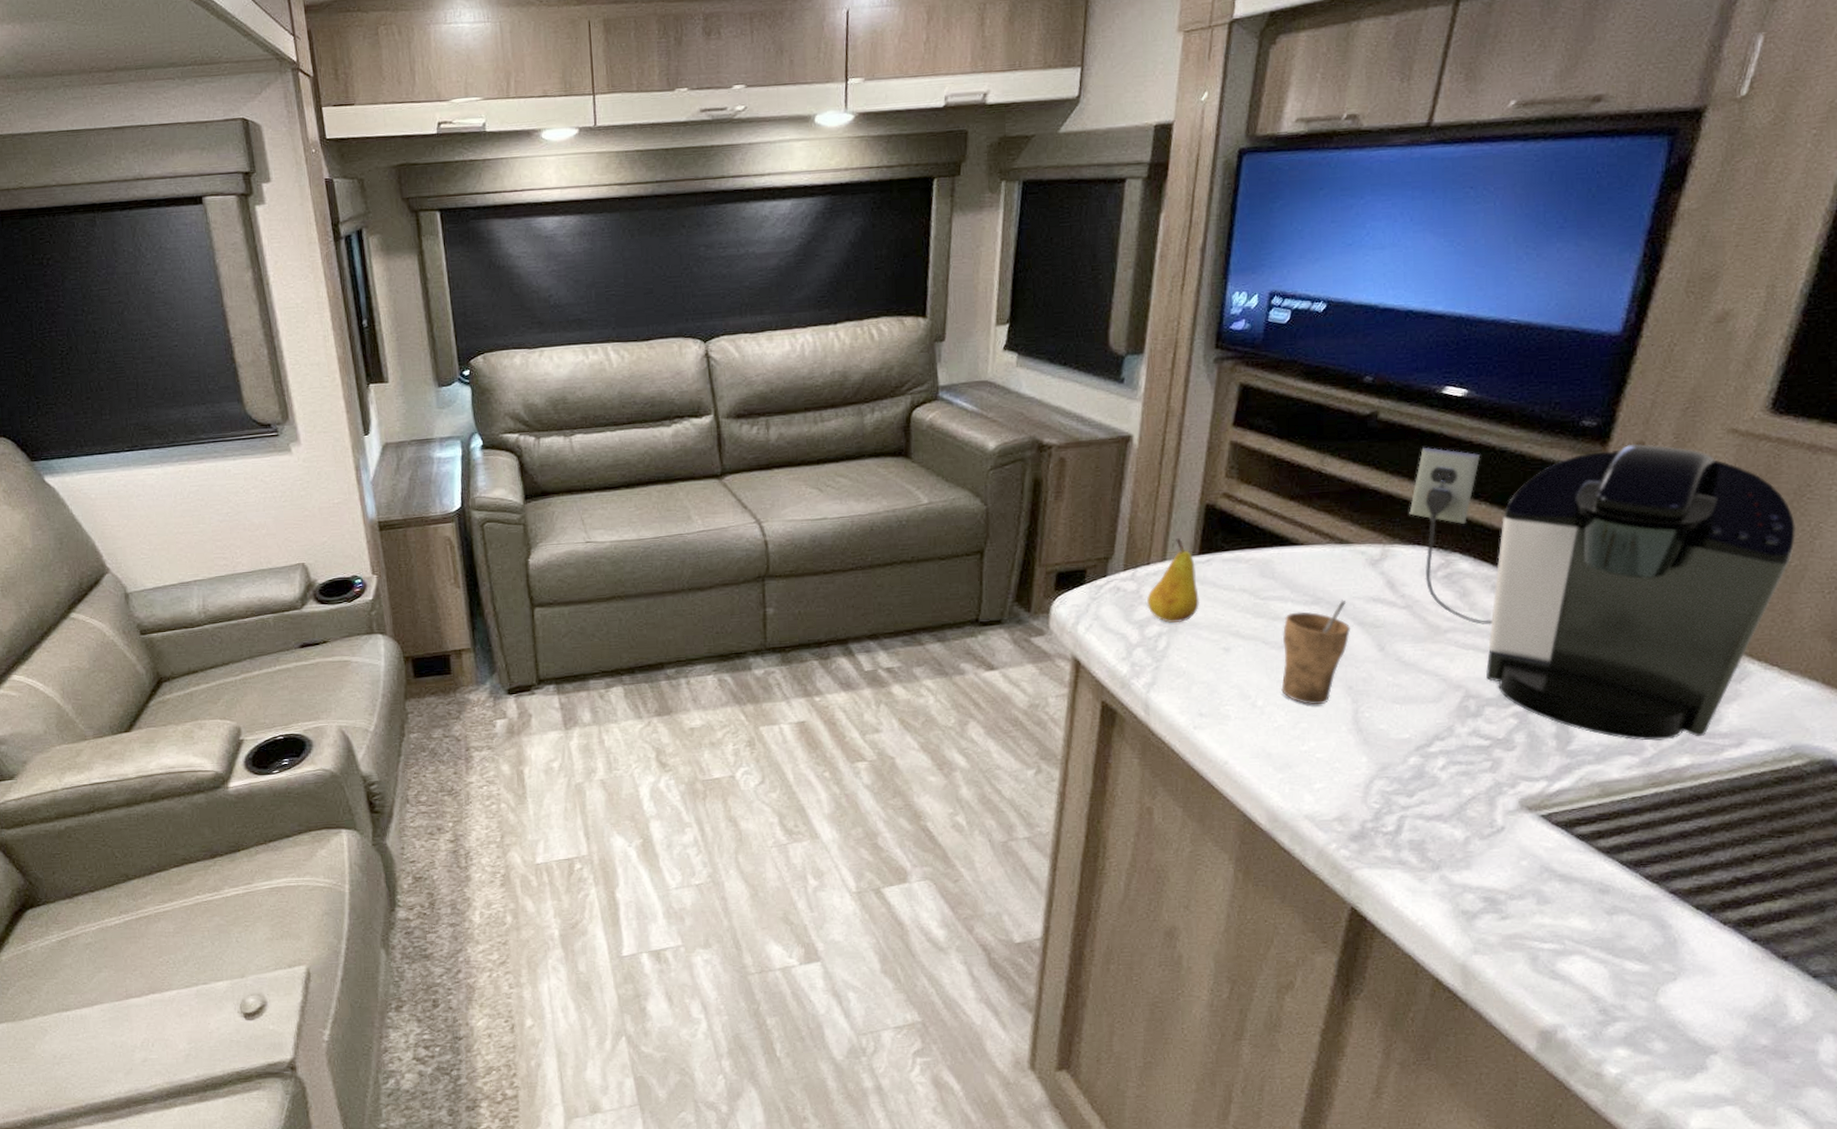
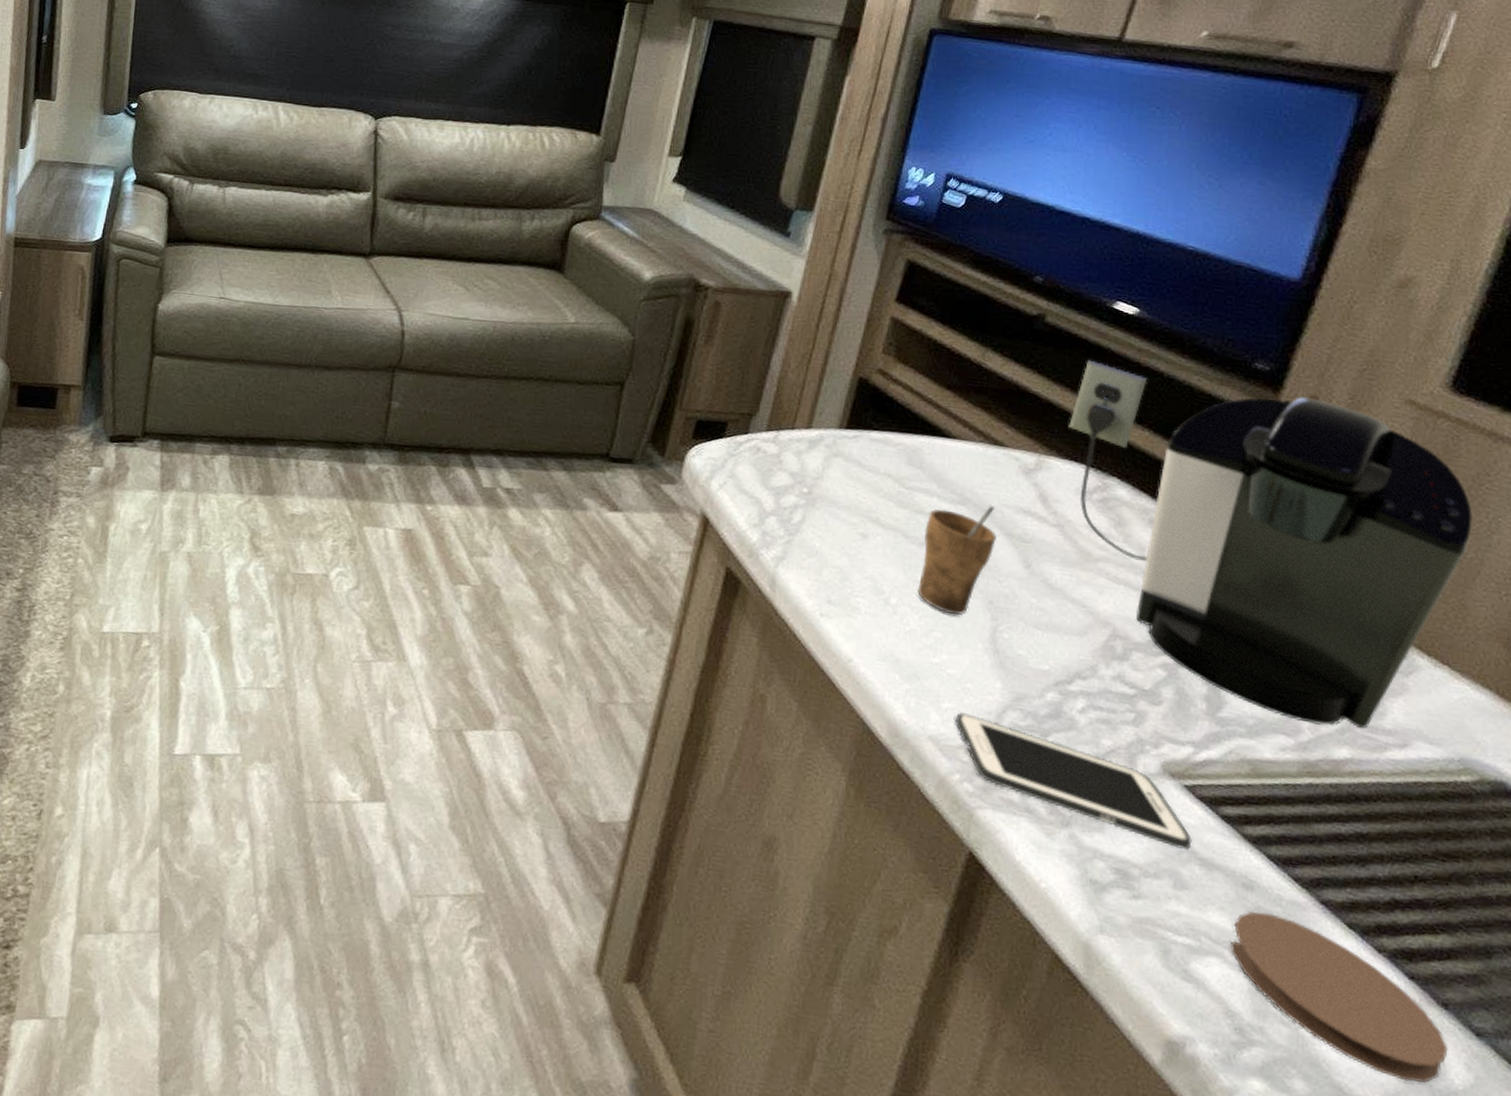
fruit: present [1147,538,1200,623] -> none [787,407,842,498]
cell phone: none [1327,788,1551,870] -> present [955,712,1192,850]
coaster: none [1590,910,1789,1026] -> present [1229,912,1448,1083]

